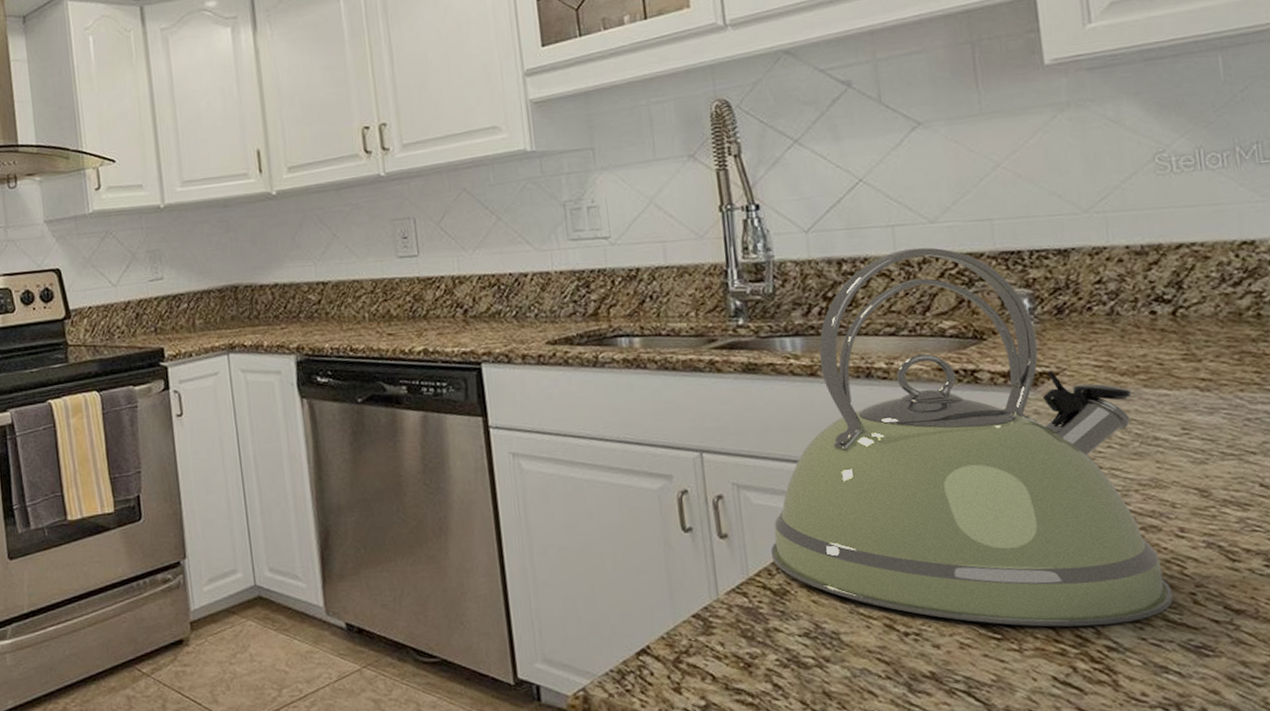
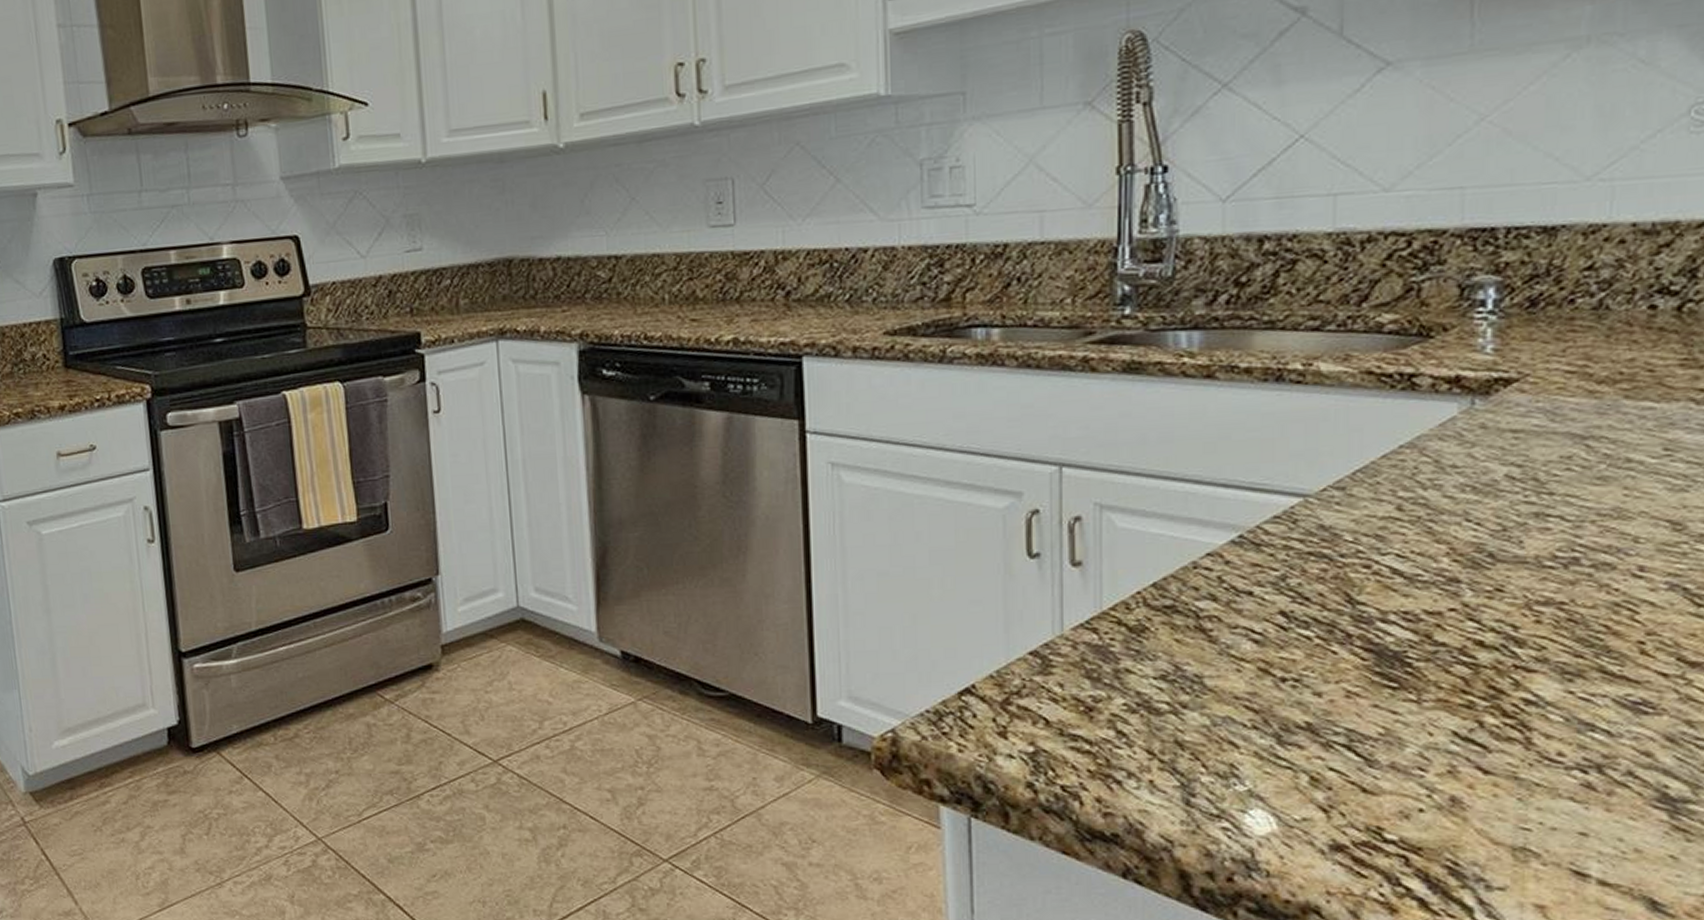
kettle: present [770,247,1173,627] -> none [1132,222,1617,676]

